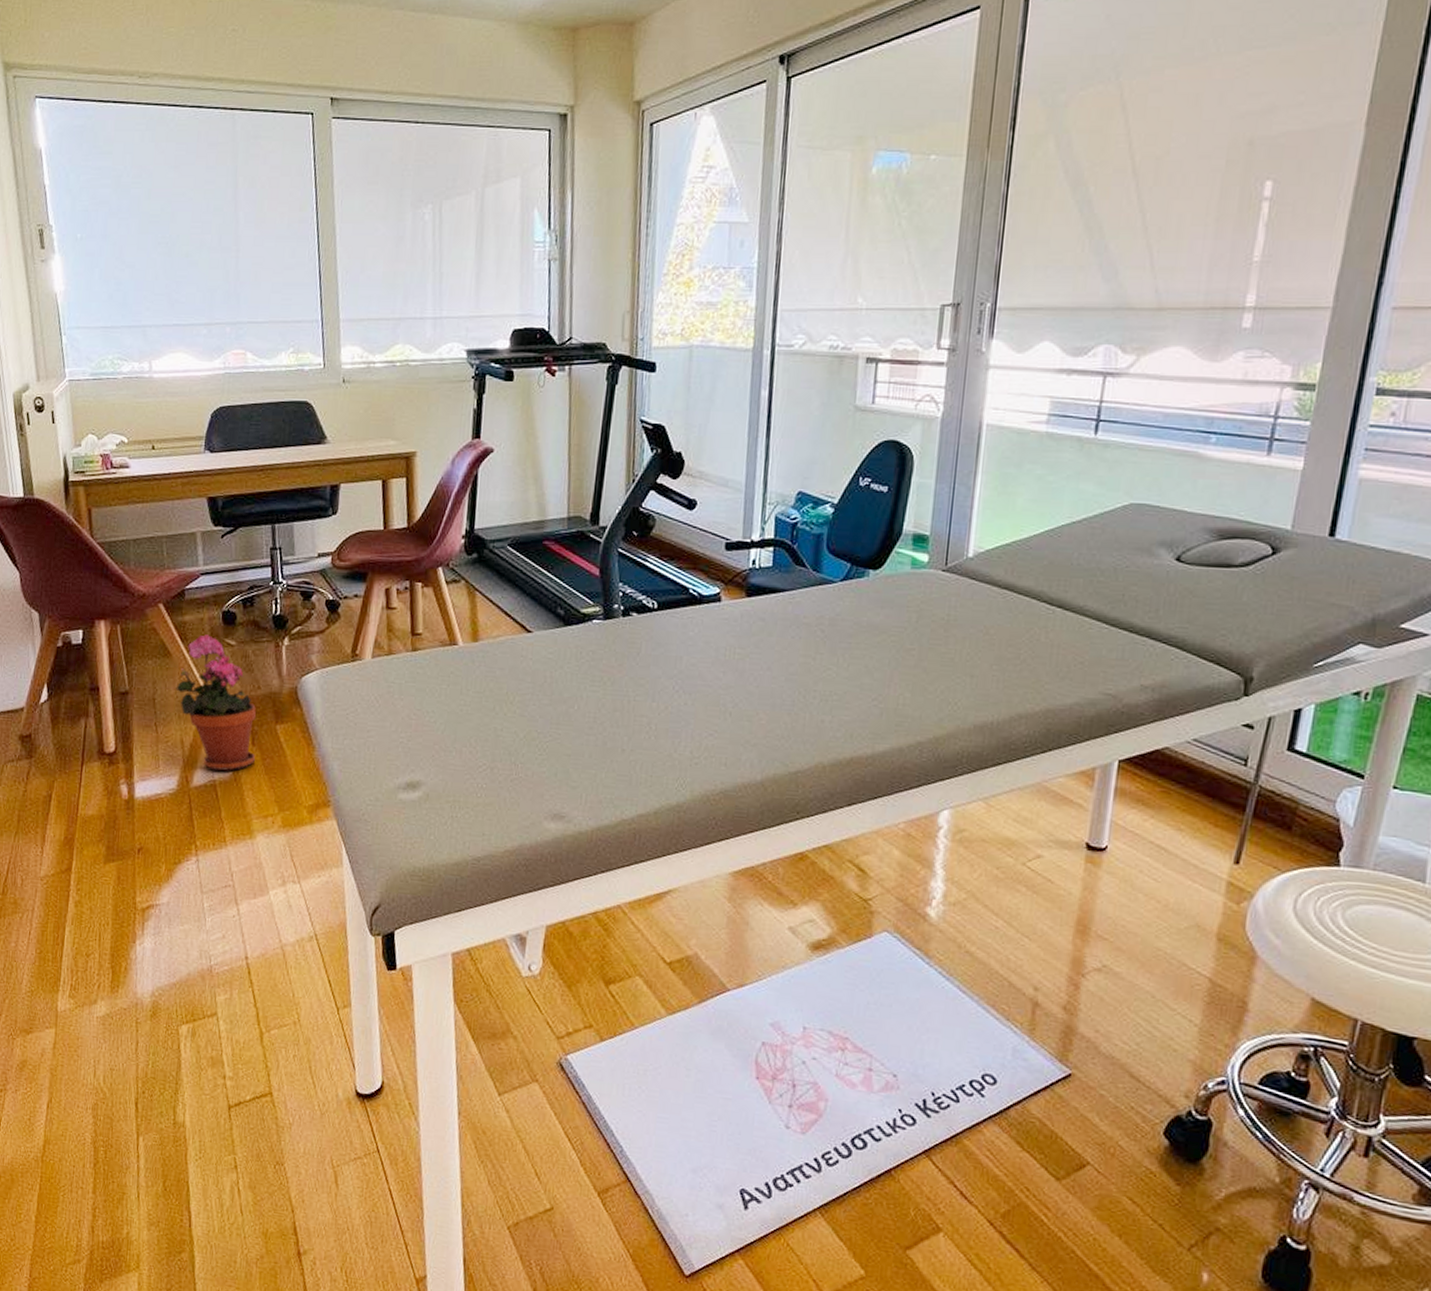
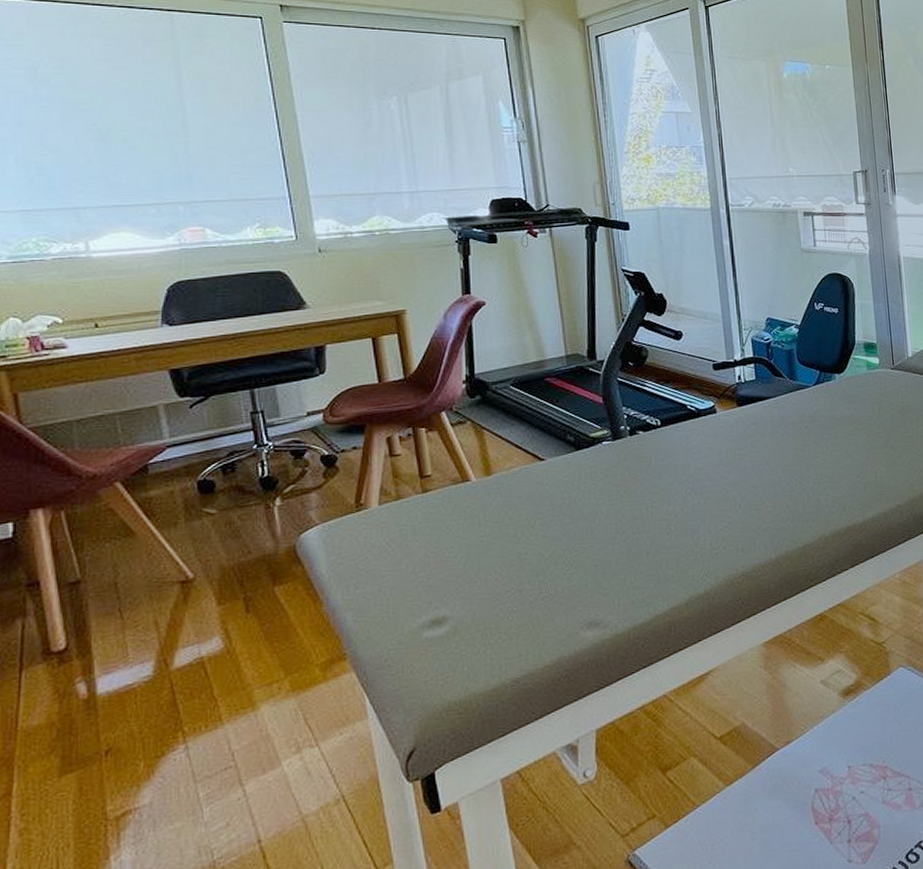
potted plant: present [176,634,257,771] -> none [143,507,252,647]

